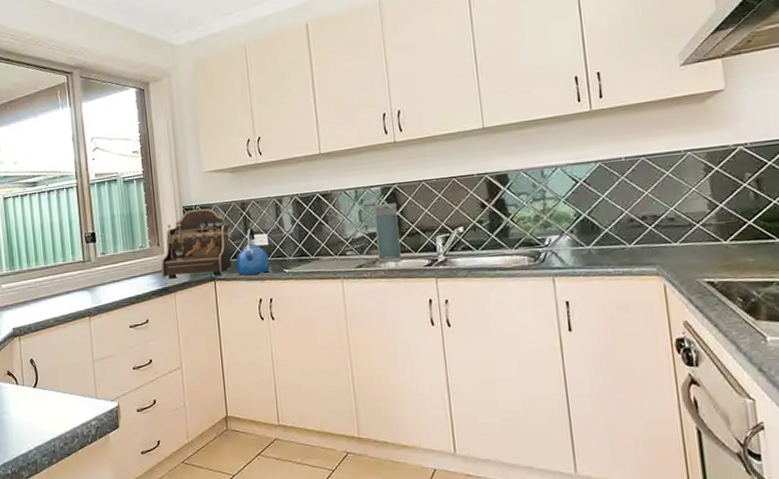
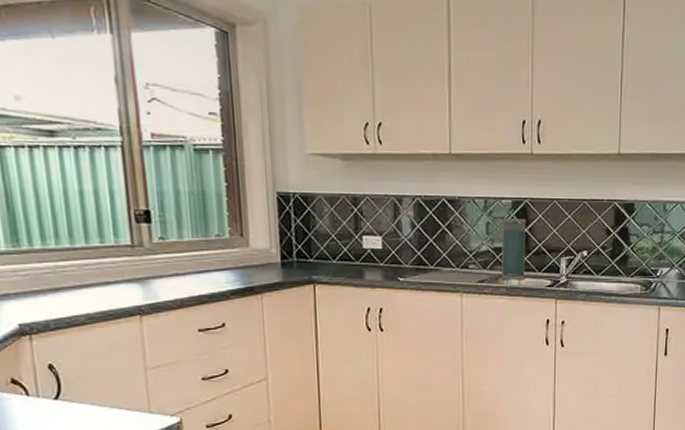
spice rack: present [161,208,232,279] -> none [244,197,339,279]
kettle: present [236,227,271,276] -> none [342,226,383,281]

